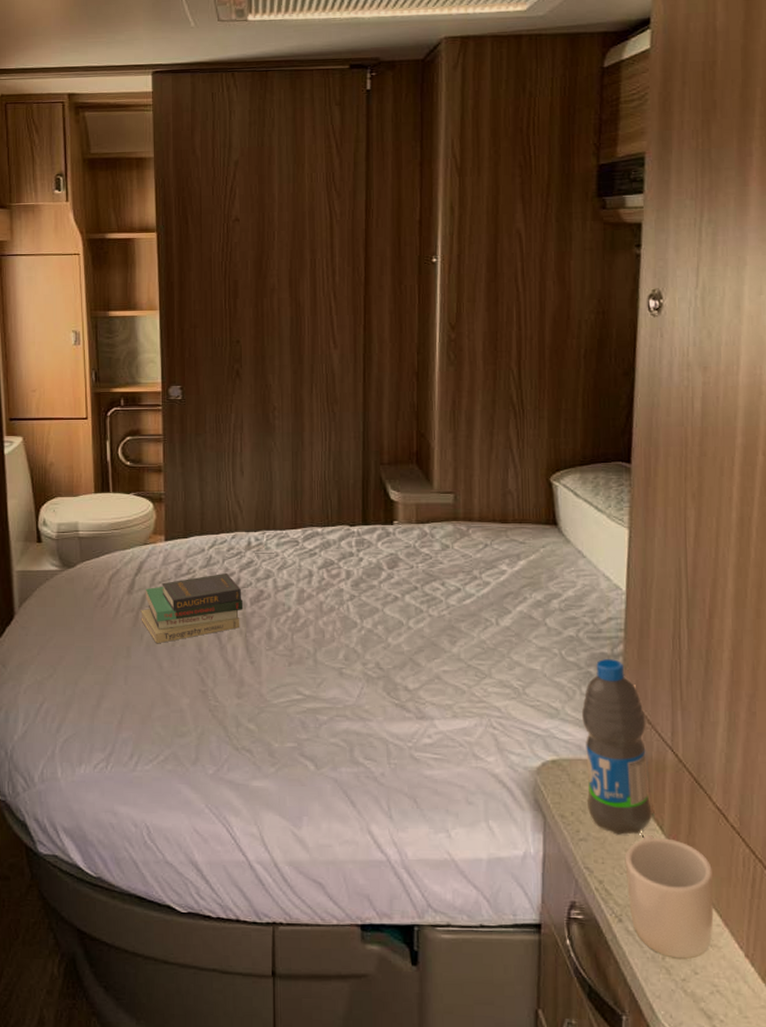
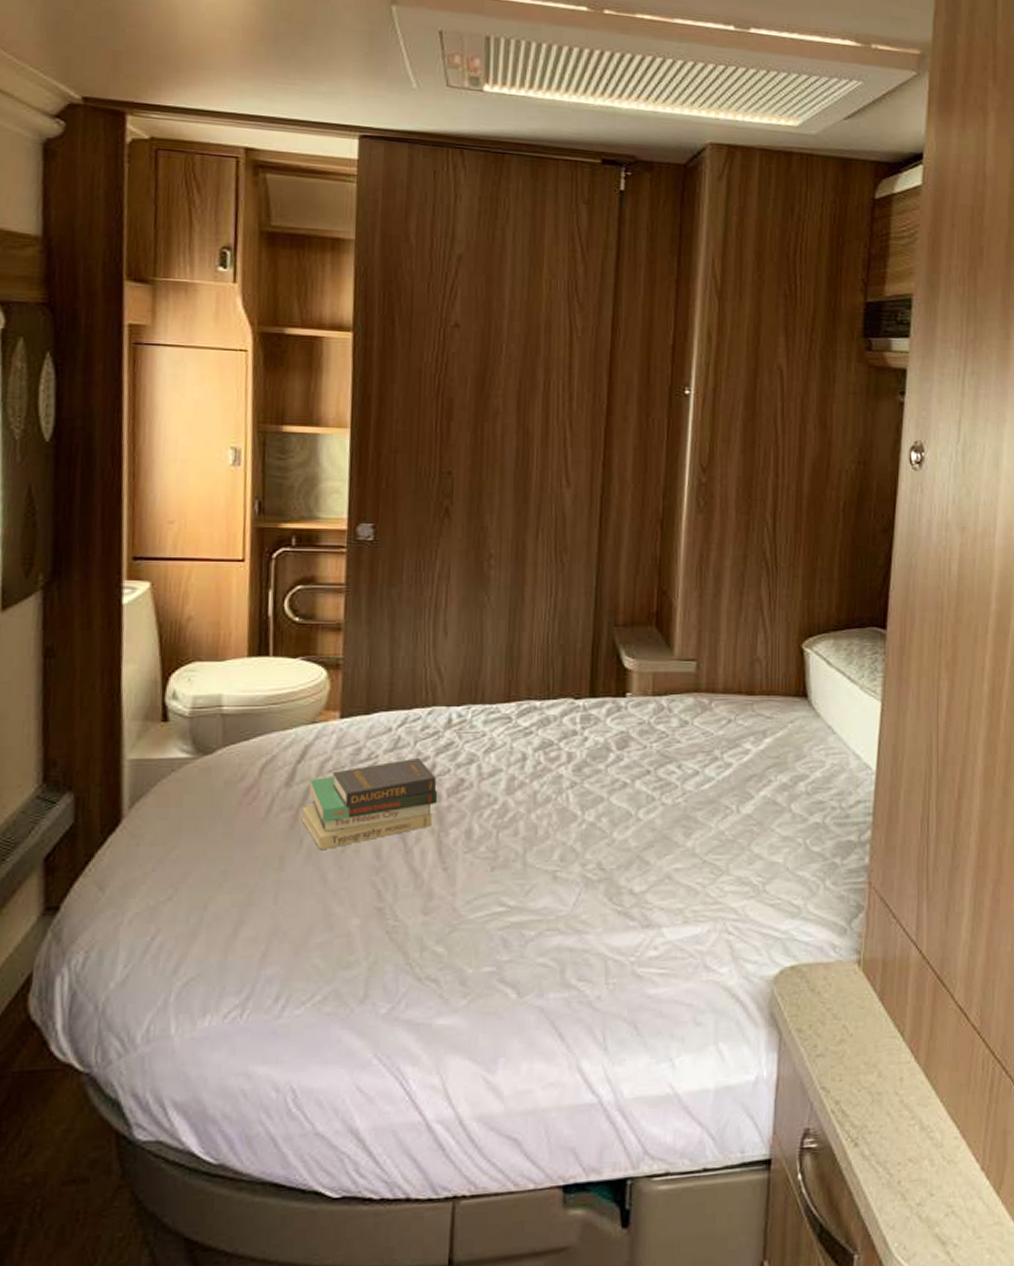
water bottle: present [581,659,652,835] -> none [824,847,893,1046]
mug: present [625,834,714,959] -> none [863,1042,953,1181]

